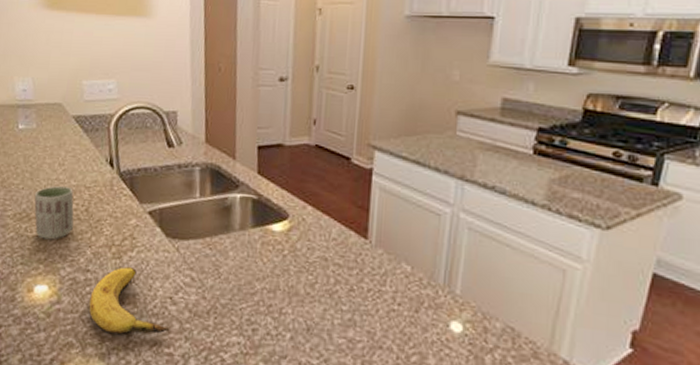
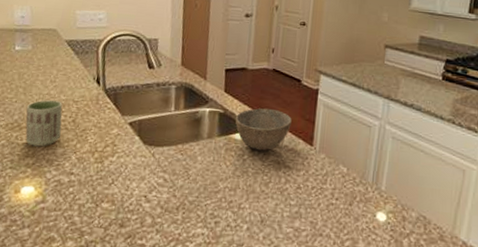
banana: present [89,267,170,335] -> none [71,170,144,229]
bowl: none [271,192,340,245] -> present [235,108,292,151]

